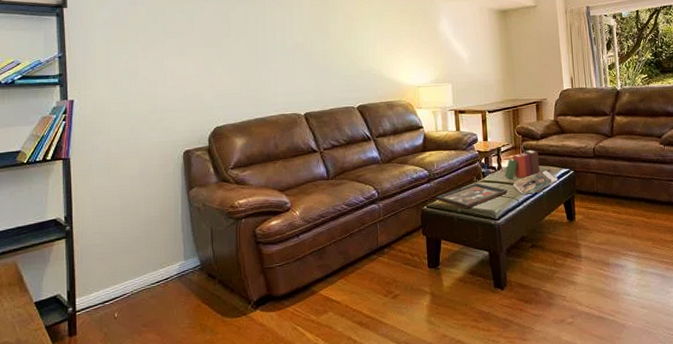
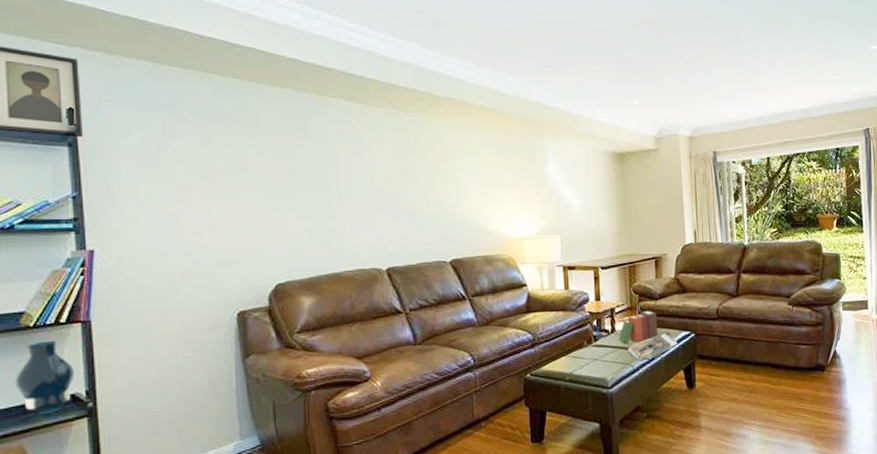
vase: none [12,174,57,237] -> present [15,340,75,416]
decorative tray: present [435,182,508,209] -> none [540,347,622,377]

